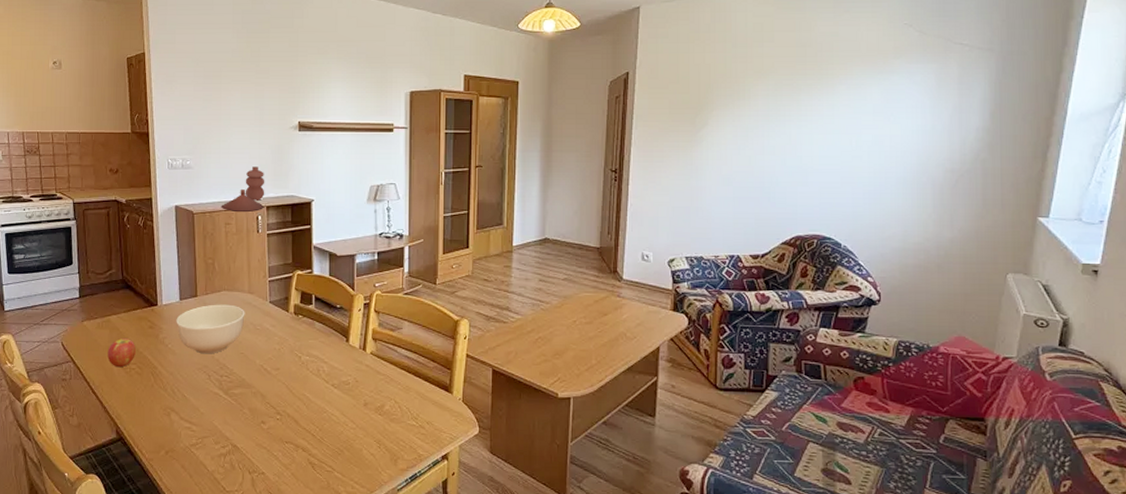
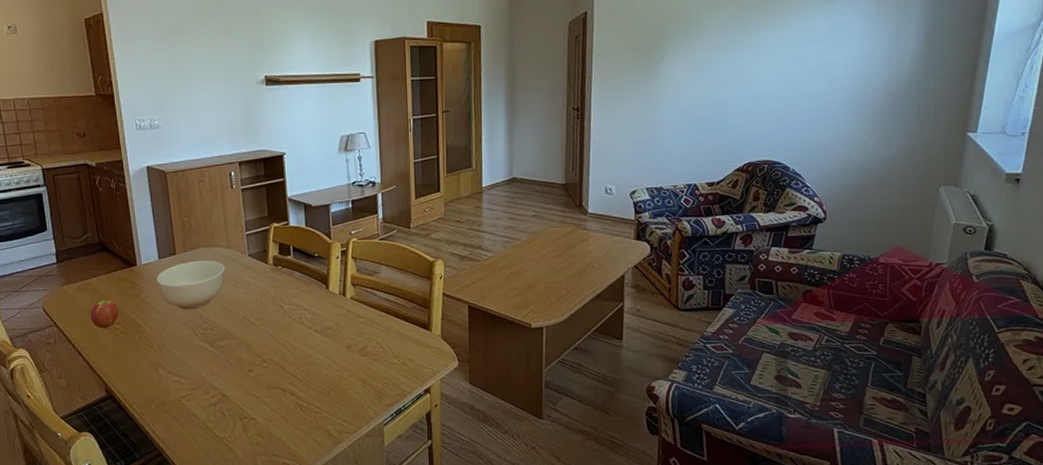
decorative vase: present [221,166,265,212] -> none [193,123,236,169]

